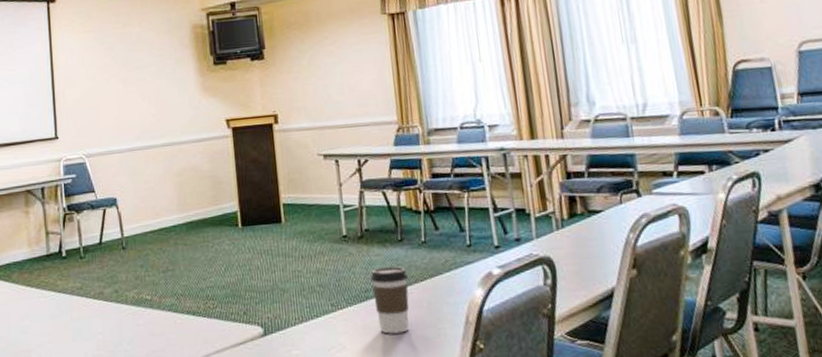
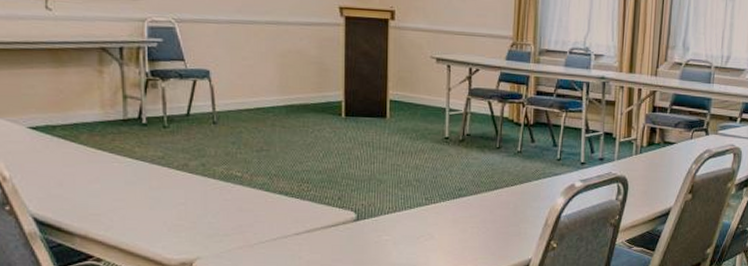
coffee cup: present [370,266,409,334] -> none [465,169,500,229]

